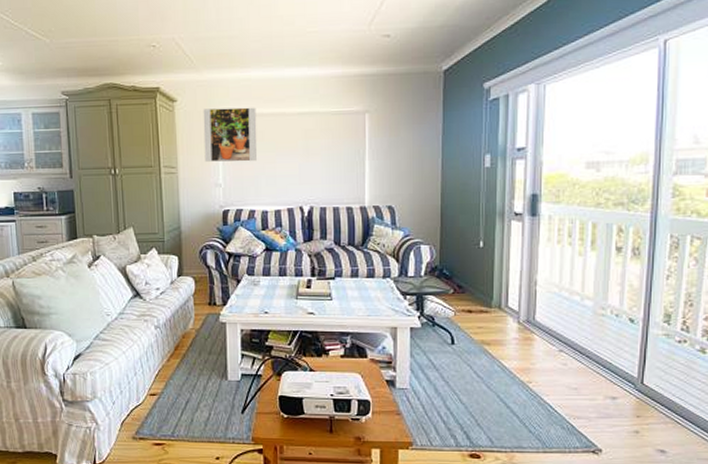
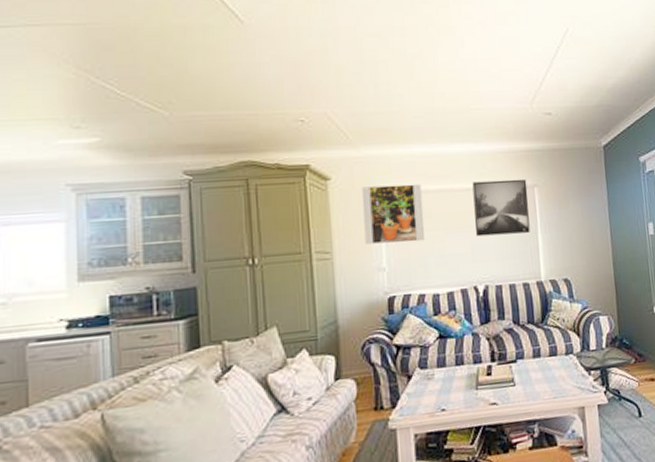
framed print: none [304,104,359,160] -> present [472,179,530,237]

